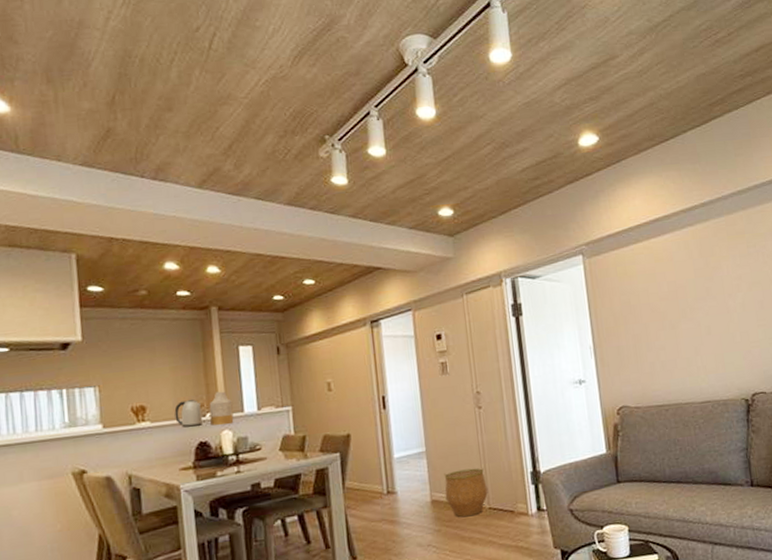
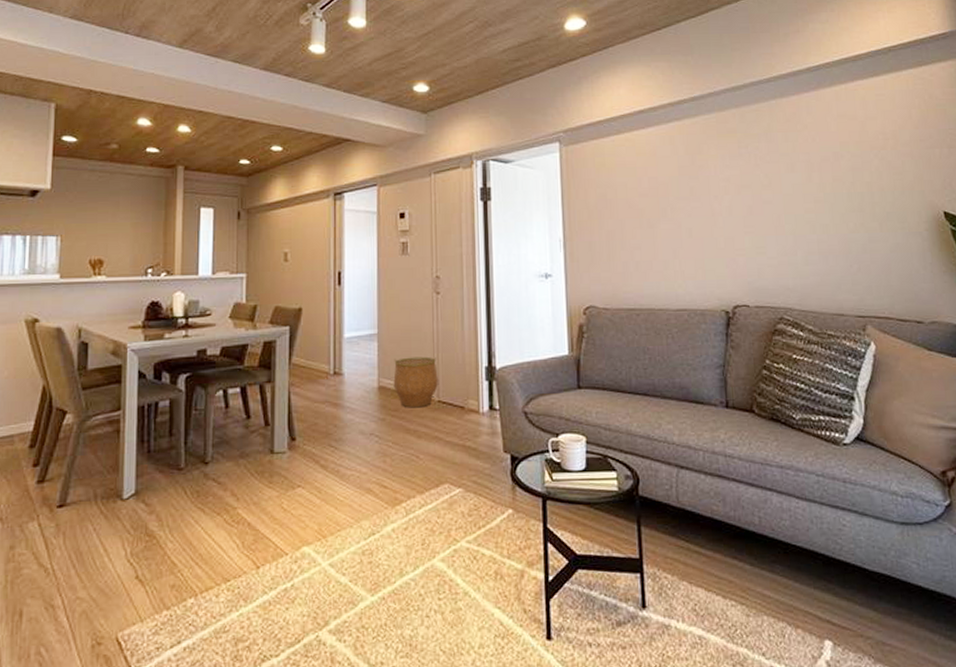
kettle: present [174,399,203,428] -> none [130,258,158,286]
vase: present [209,391,234,426] -> none [164,251,189,287]

